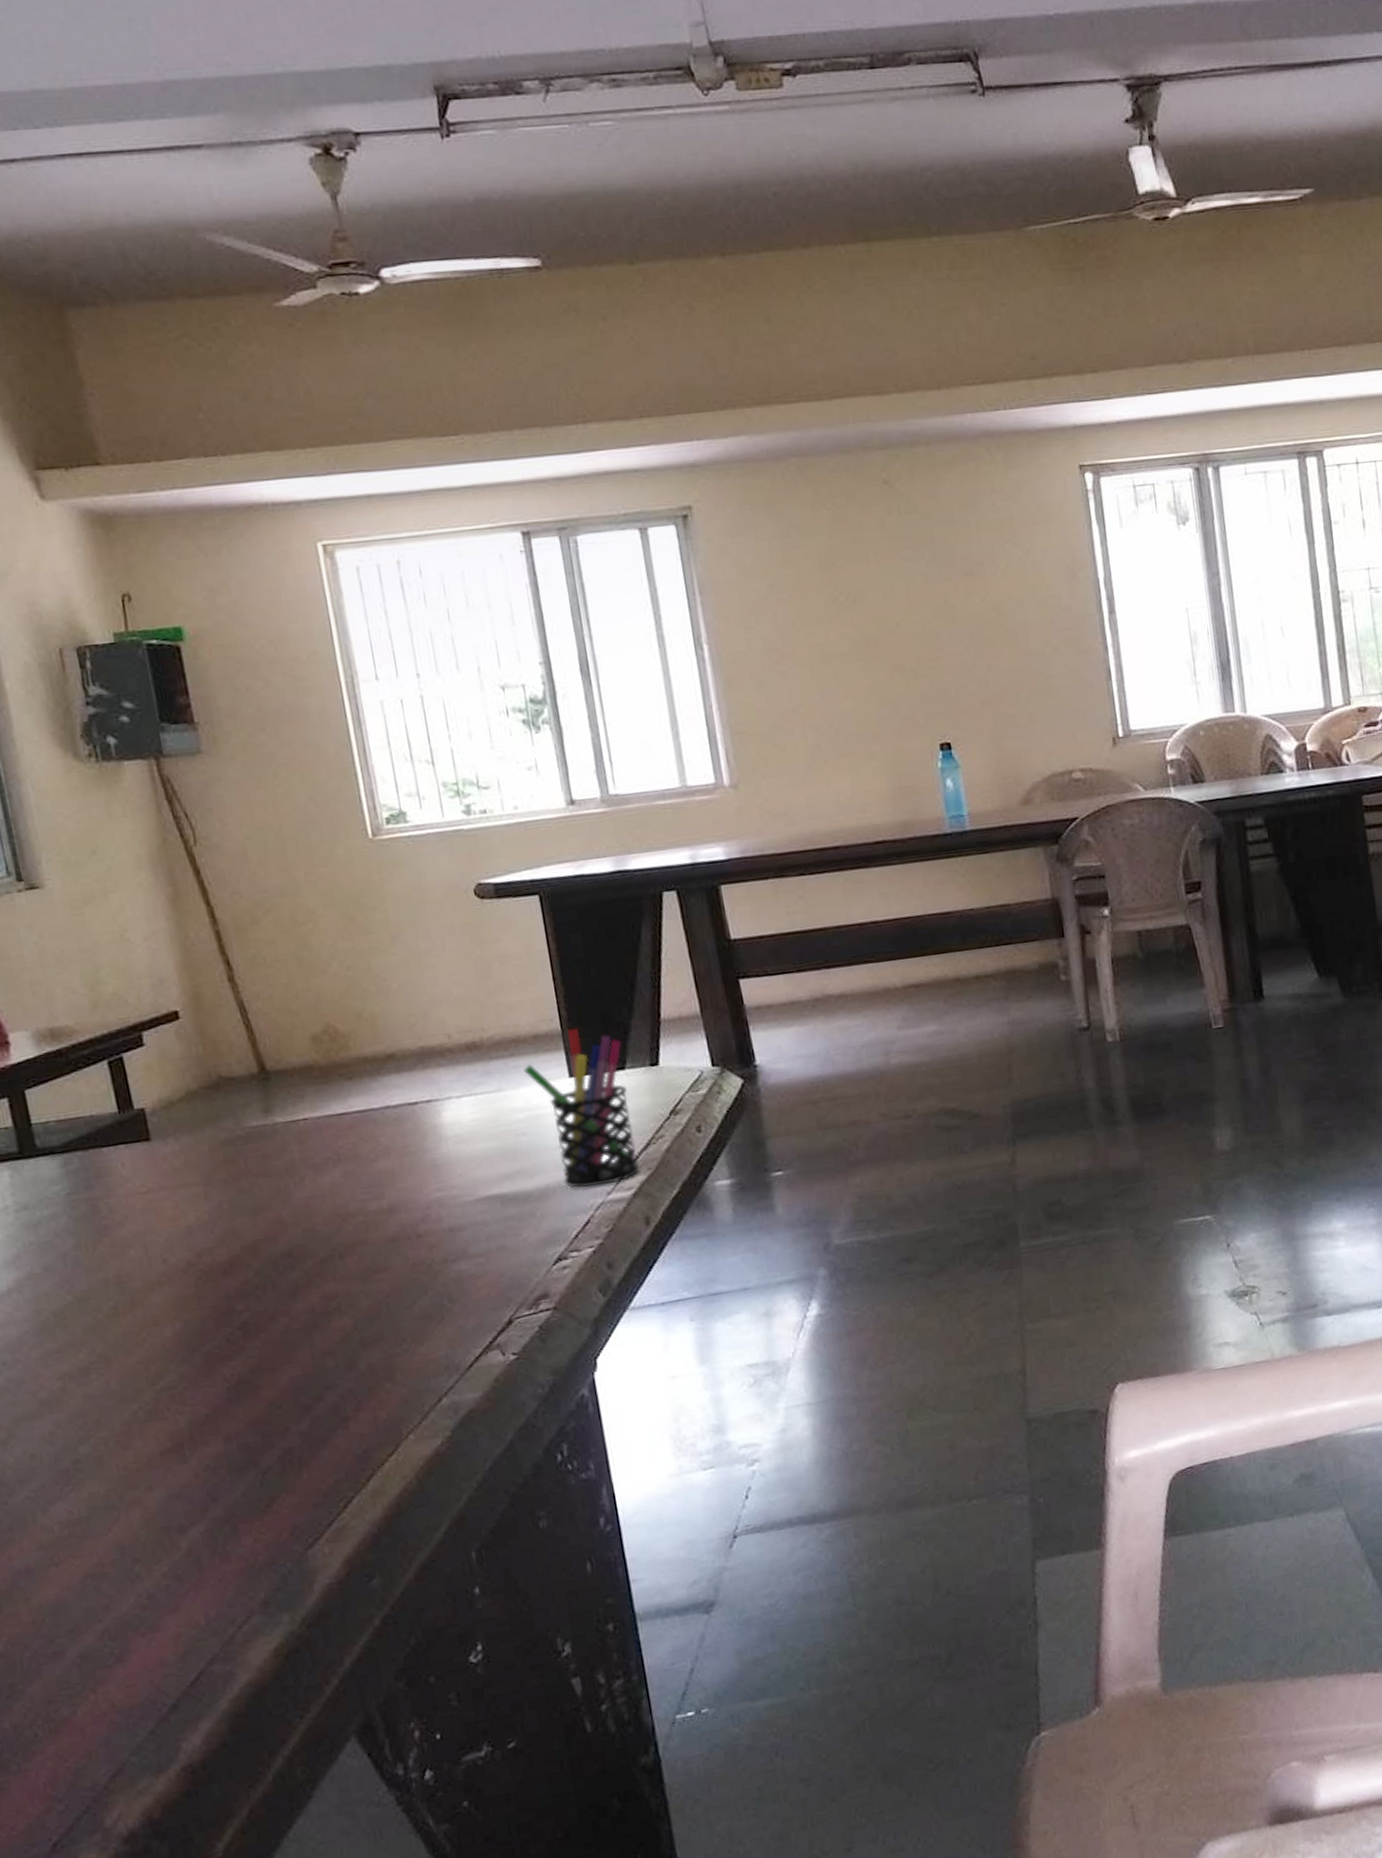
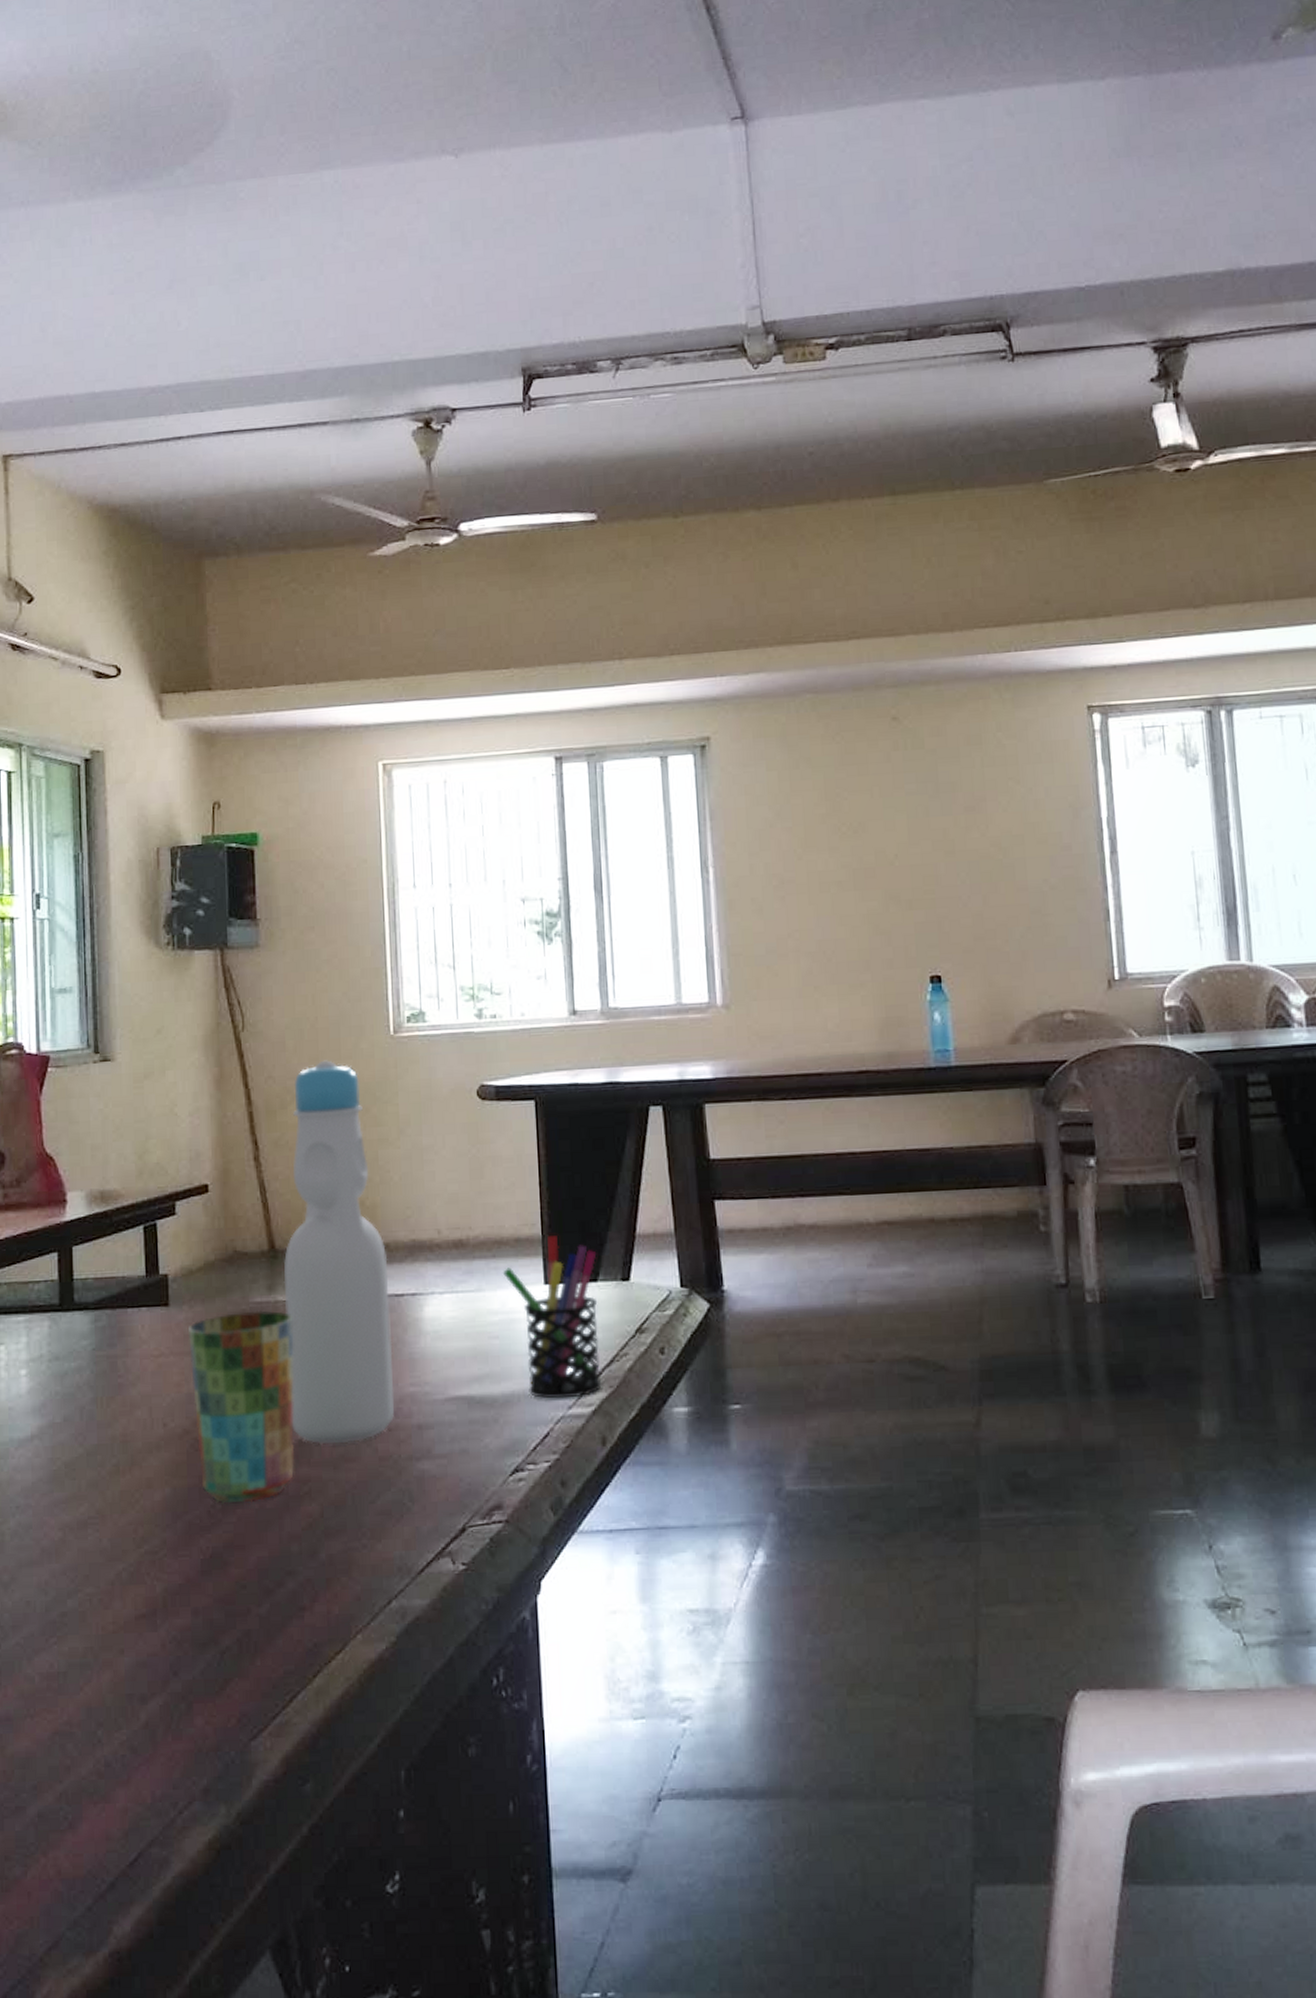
cup: none [177,1133,318,1330] -> present [189,1310,294,1504]
bottle: none [264,869,423,1260] -> present [283,1060,395,1445]

